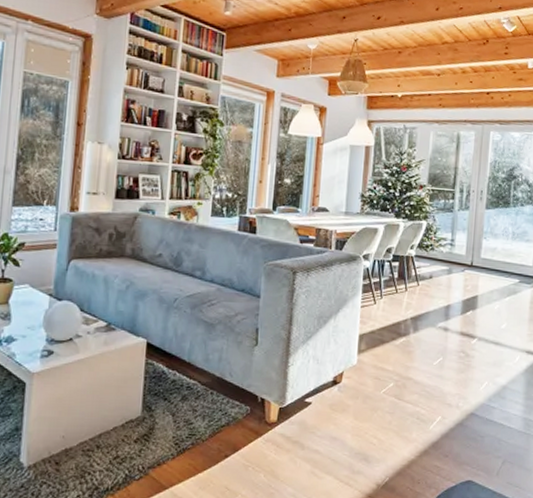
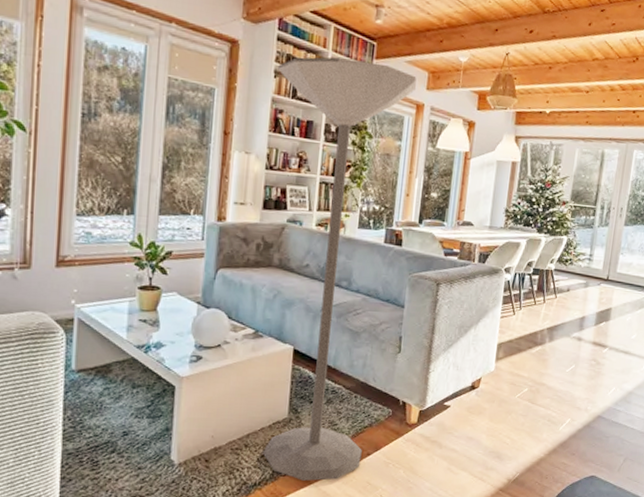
floor lamp: none [114,48,266,486] -> present [262,57,417,481]

